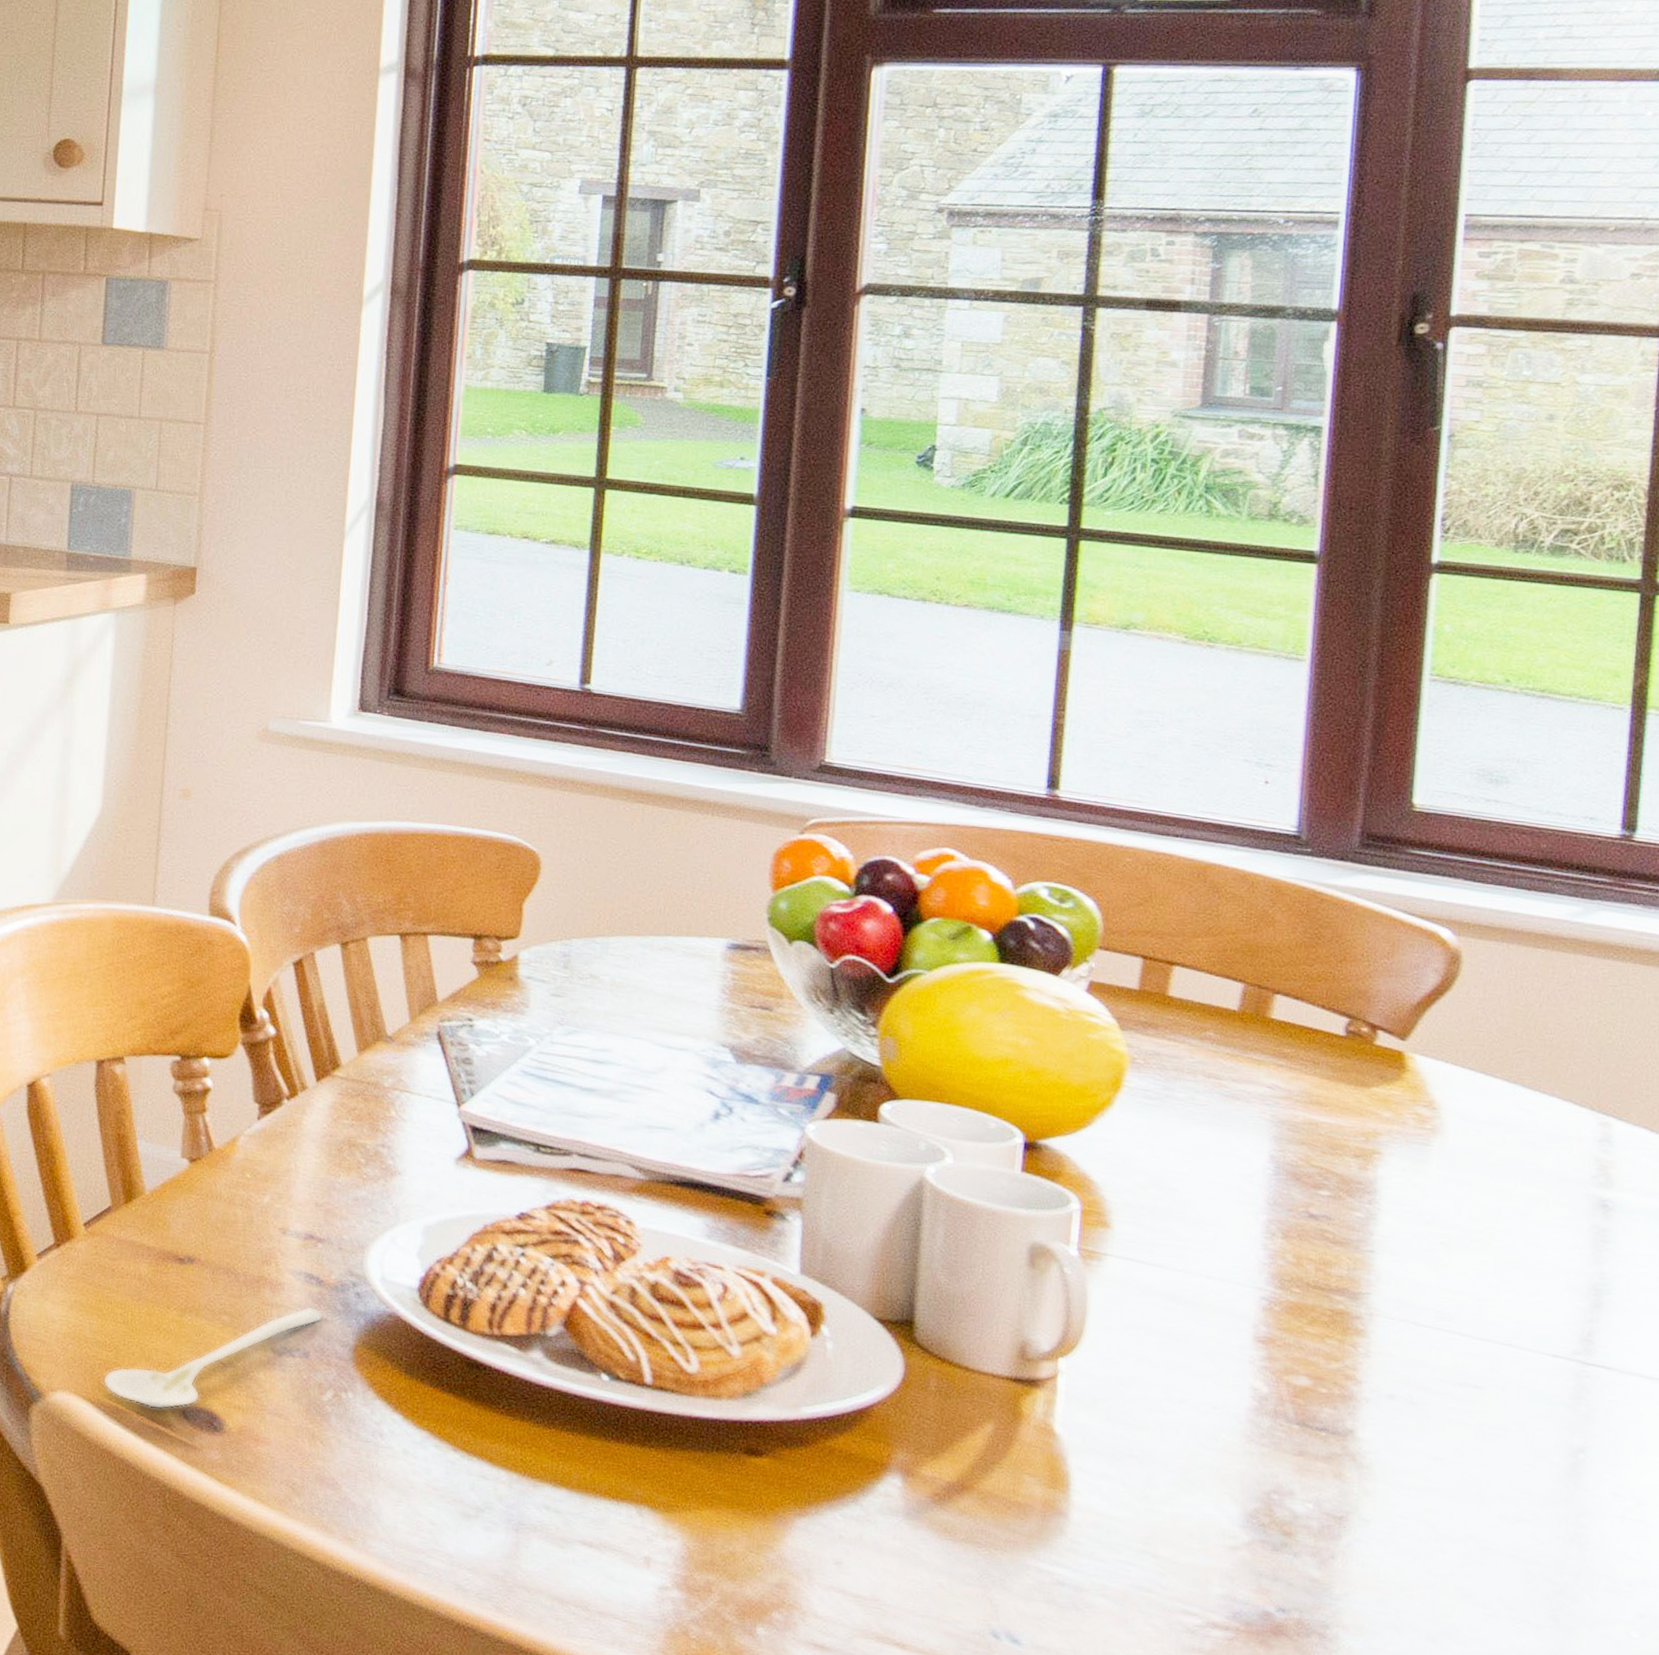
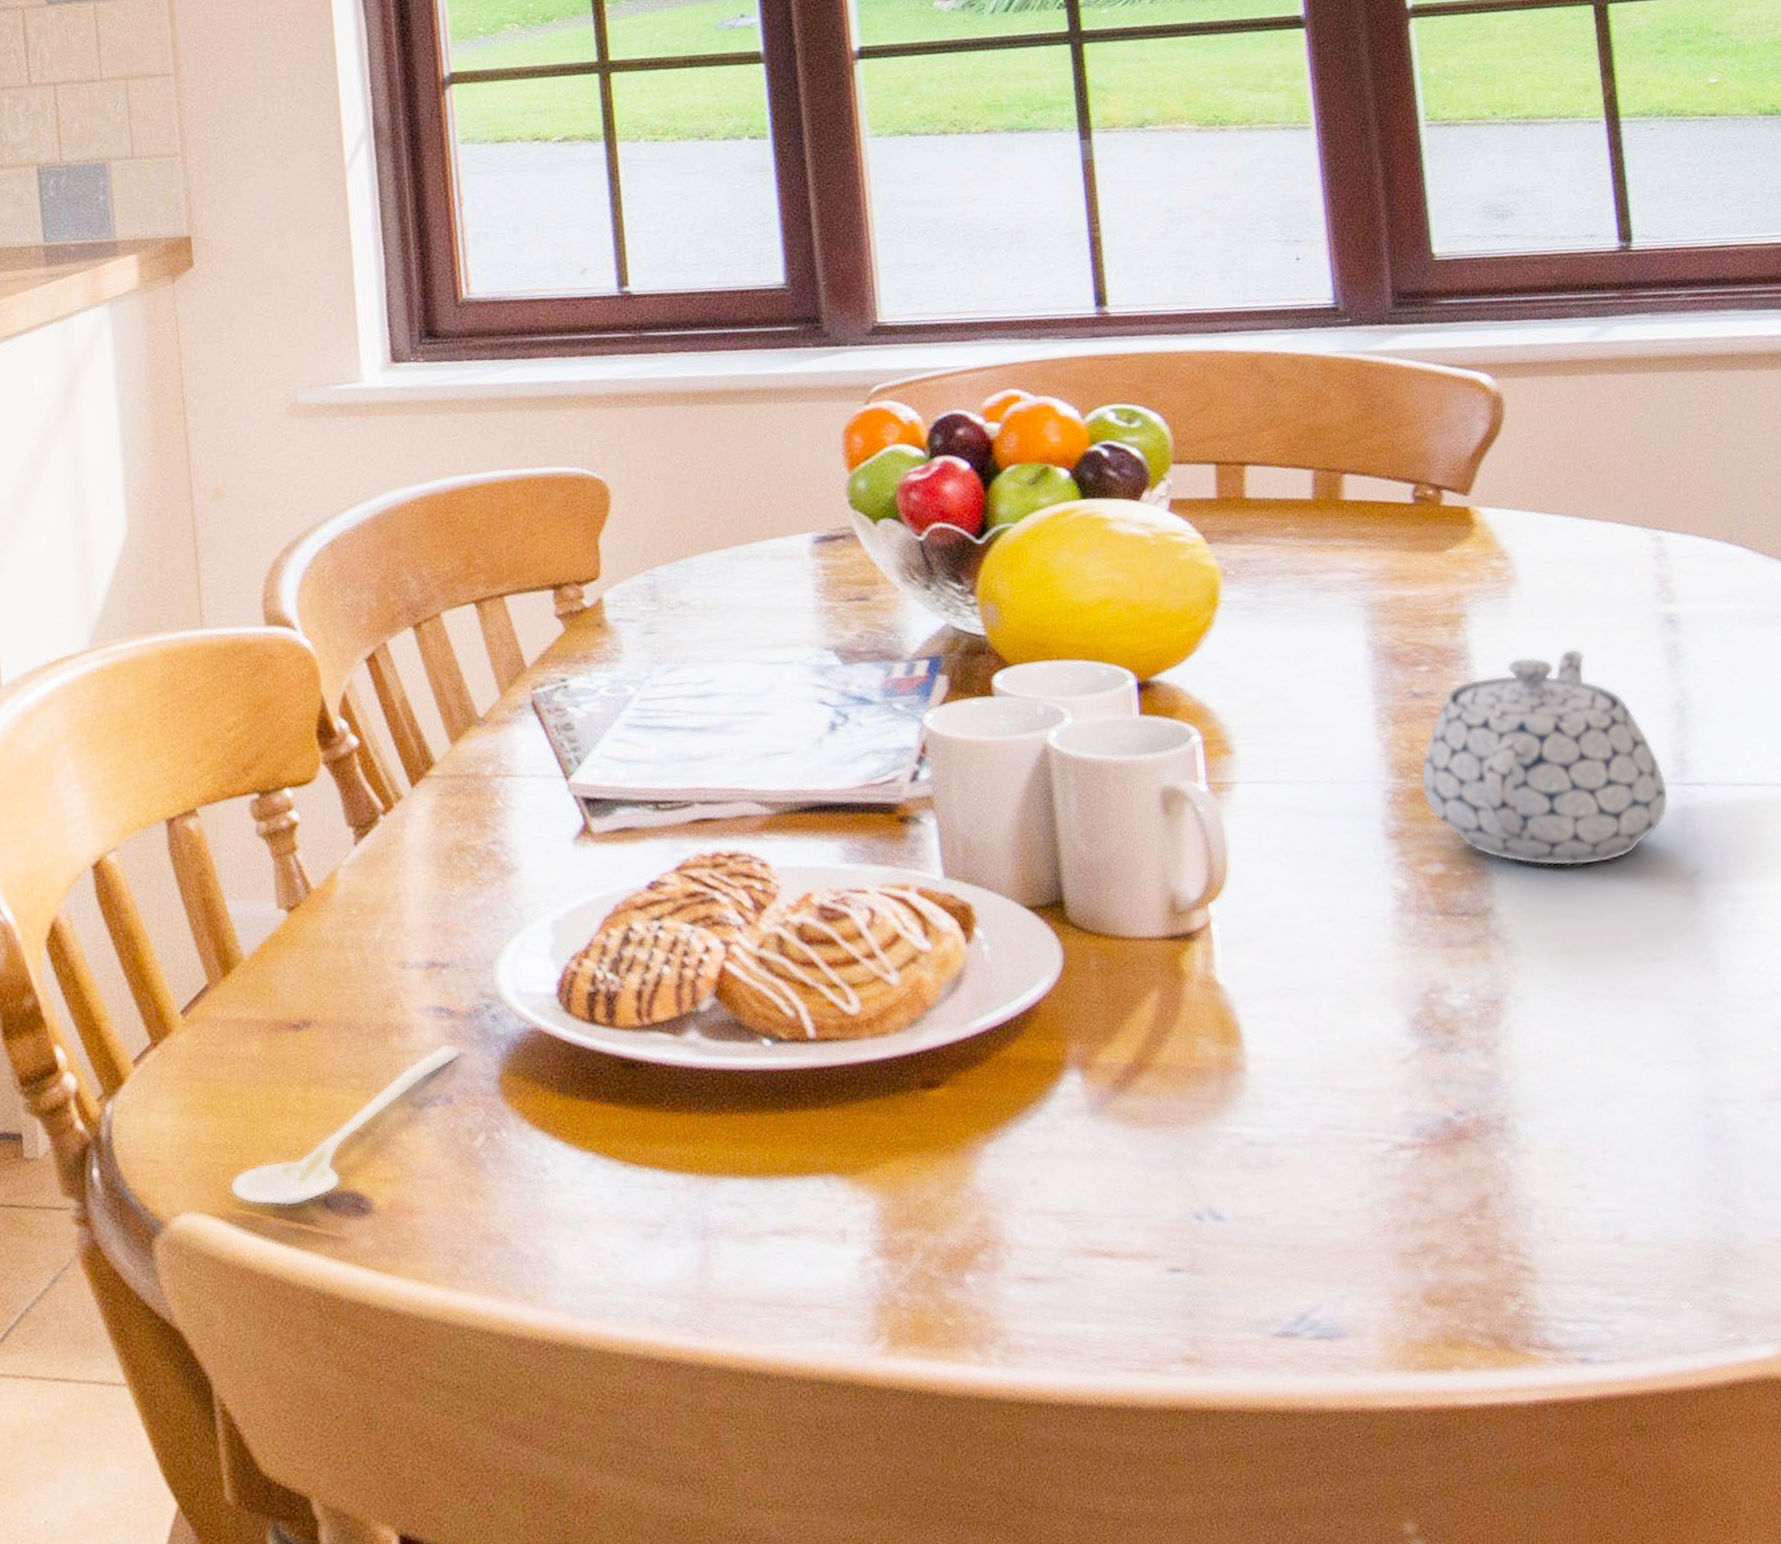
teapot: none [1300,1205,1568,1418] -> present [1420,648,1669,867]

